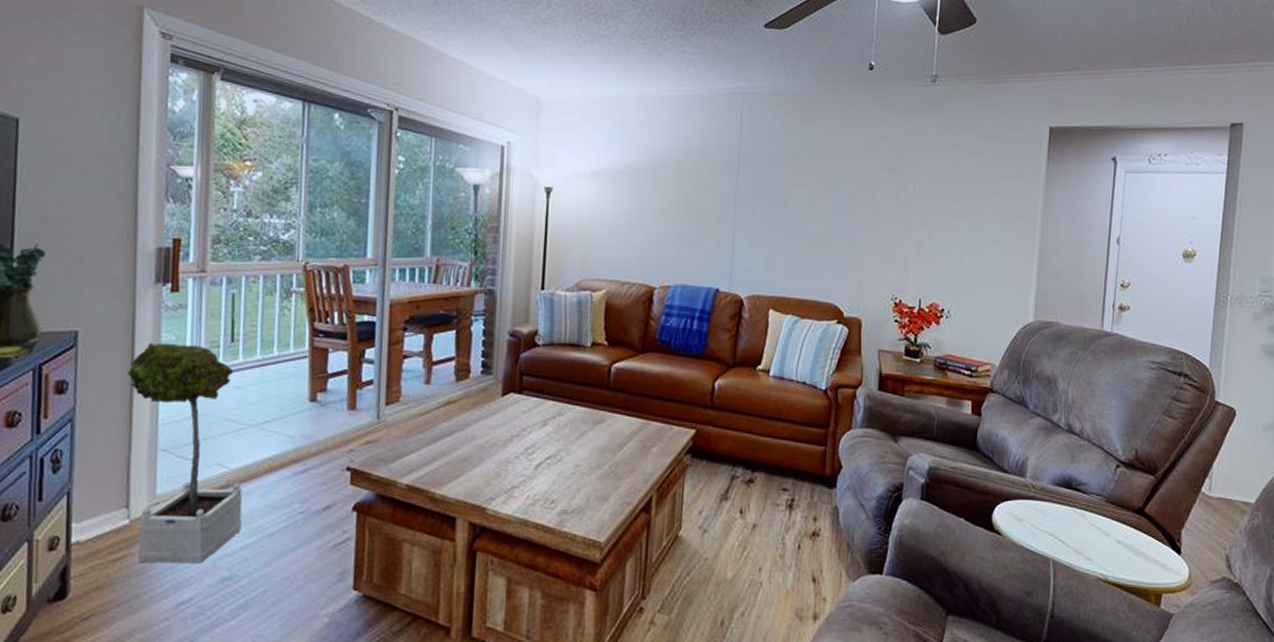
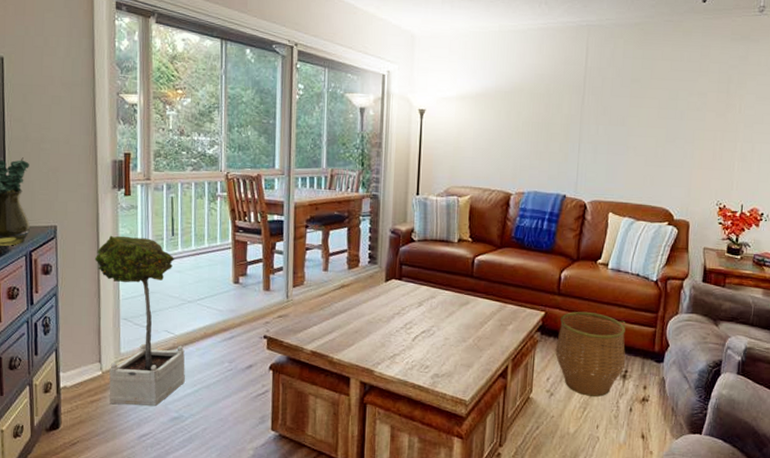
basket: none [708,428,792,532] -> present [555,311,626,397]

